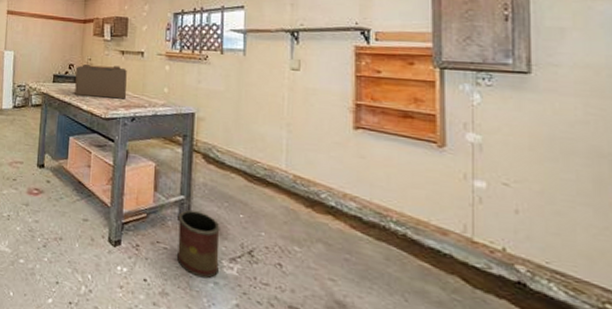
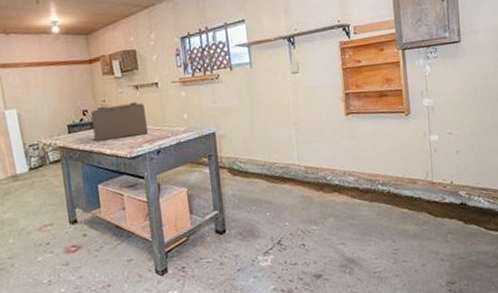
paint can: present [177,210,220,279] -> none [215,220,256,277]

